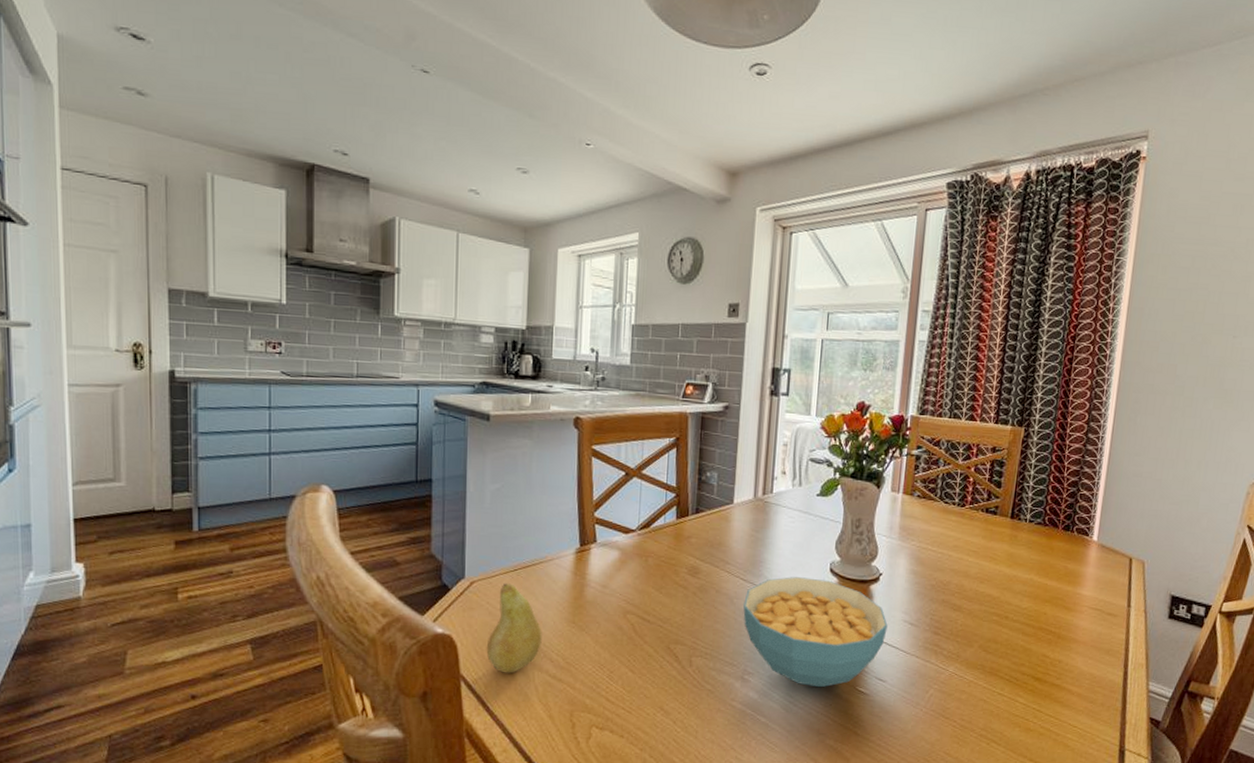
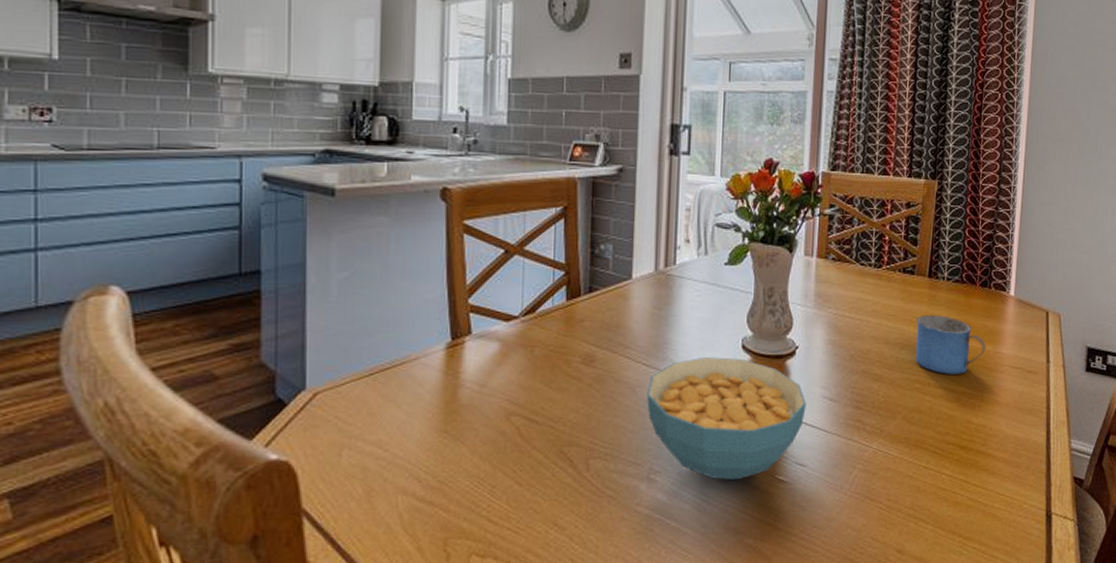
fruit: present [486,583,542,673] -> none [335,391,407,502]
mug: none [993,553,1066,611] -> present [914,315,987,375]

